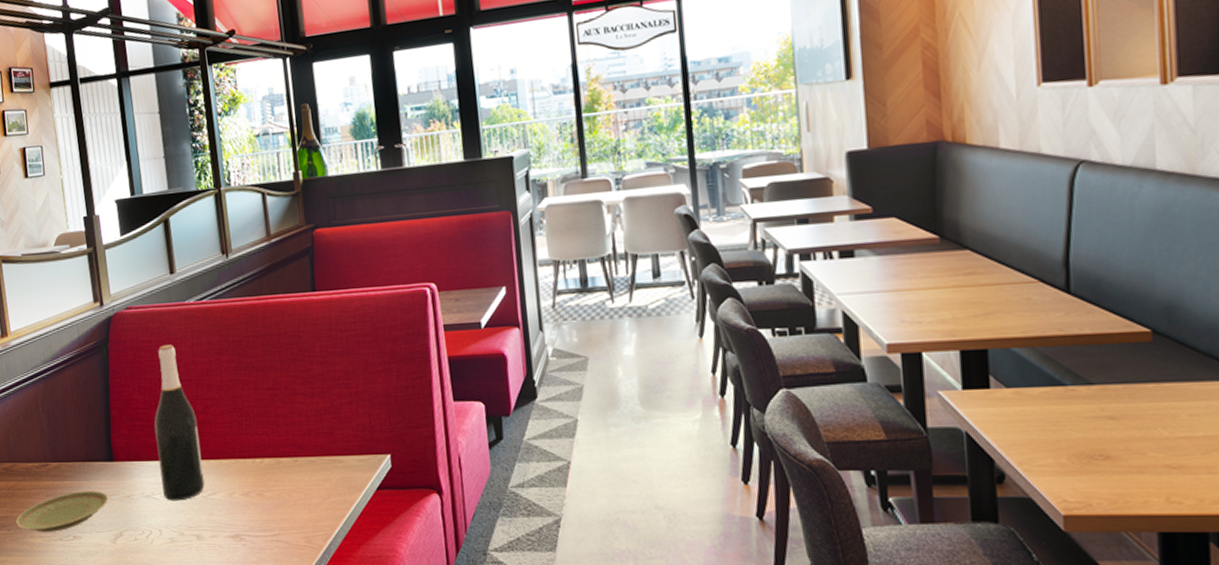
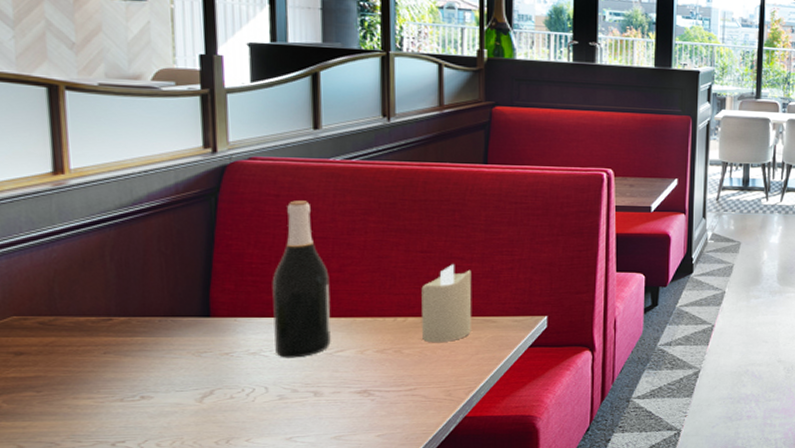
plate: present [15,491,109,532] -> none [51,348,199,393]
candle: none [272,401,321,485] -> present [421,264,472,343]

